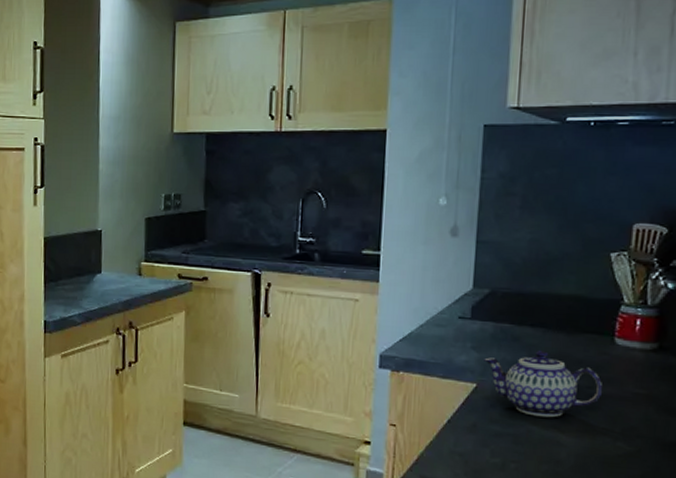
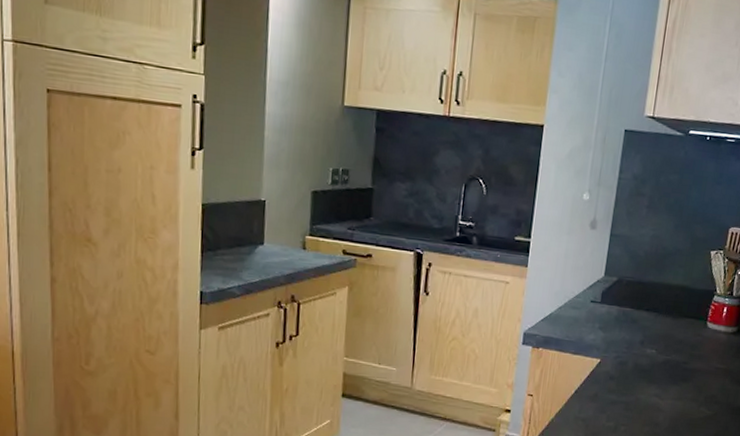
teapot: present [484,349,602,418] -> none [608,331,695,388]

